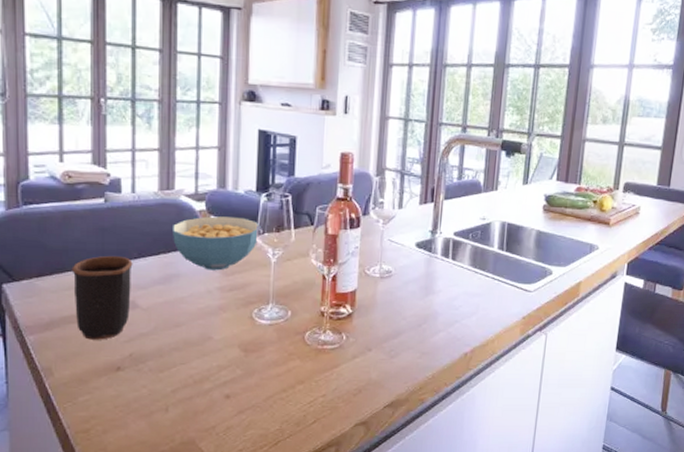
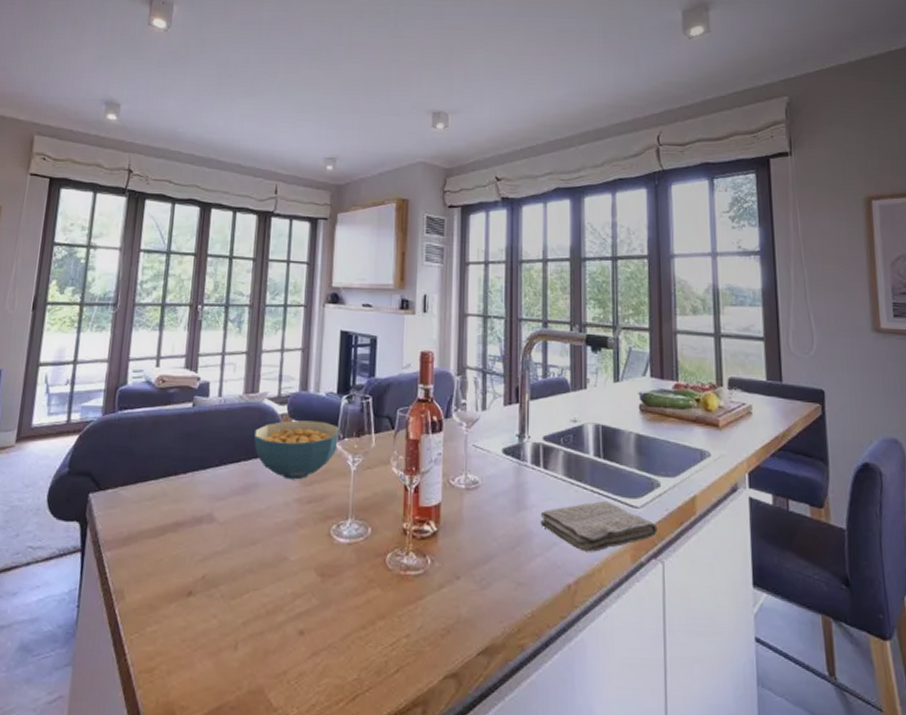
mug: present [72,255,133,340] -> none [153,462,214,558]
washcloth: none [445,286,545,327] -> present [540,501,657,552]

